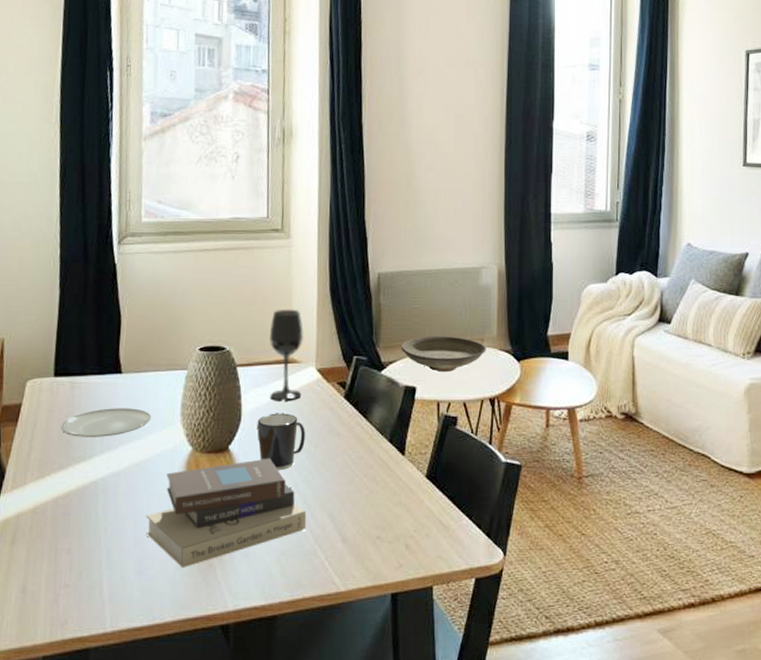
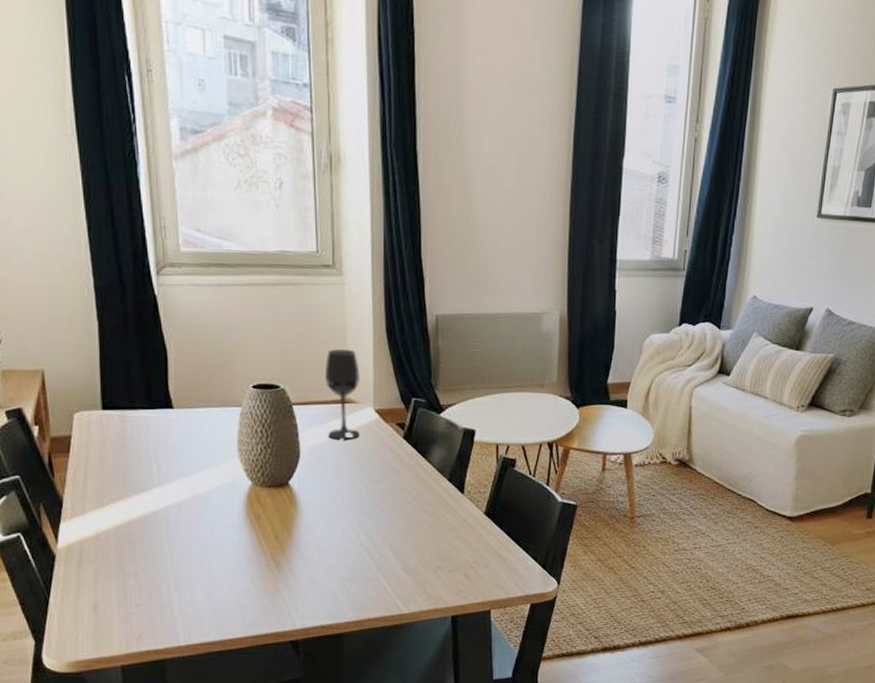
plate: present [61,408,151,437] -> none [115,442,207,470]
books: present [145,458,307,567] -> none [210,493,369,591]
mug: present [257,413,305,471] -> none [316,451,365,506]
decorative bowl: present [401,336,486,373] -> none [460,380,546,417]

